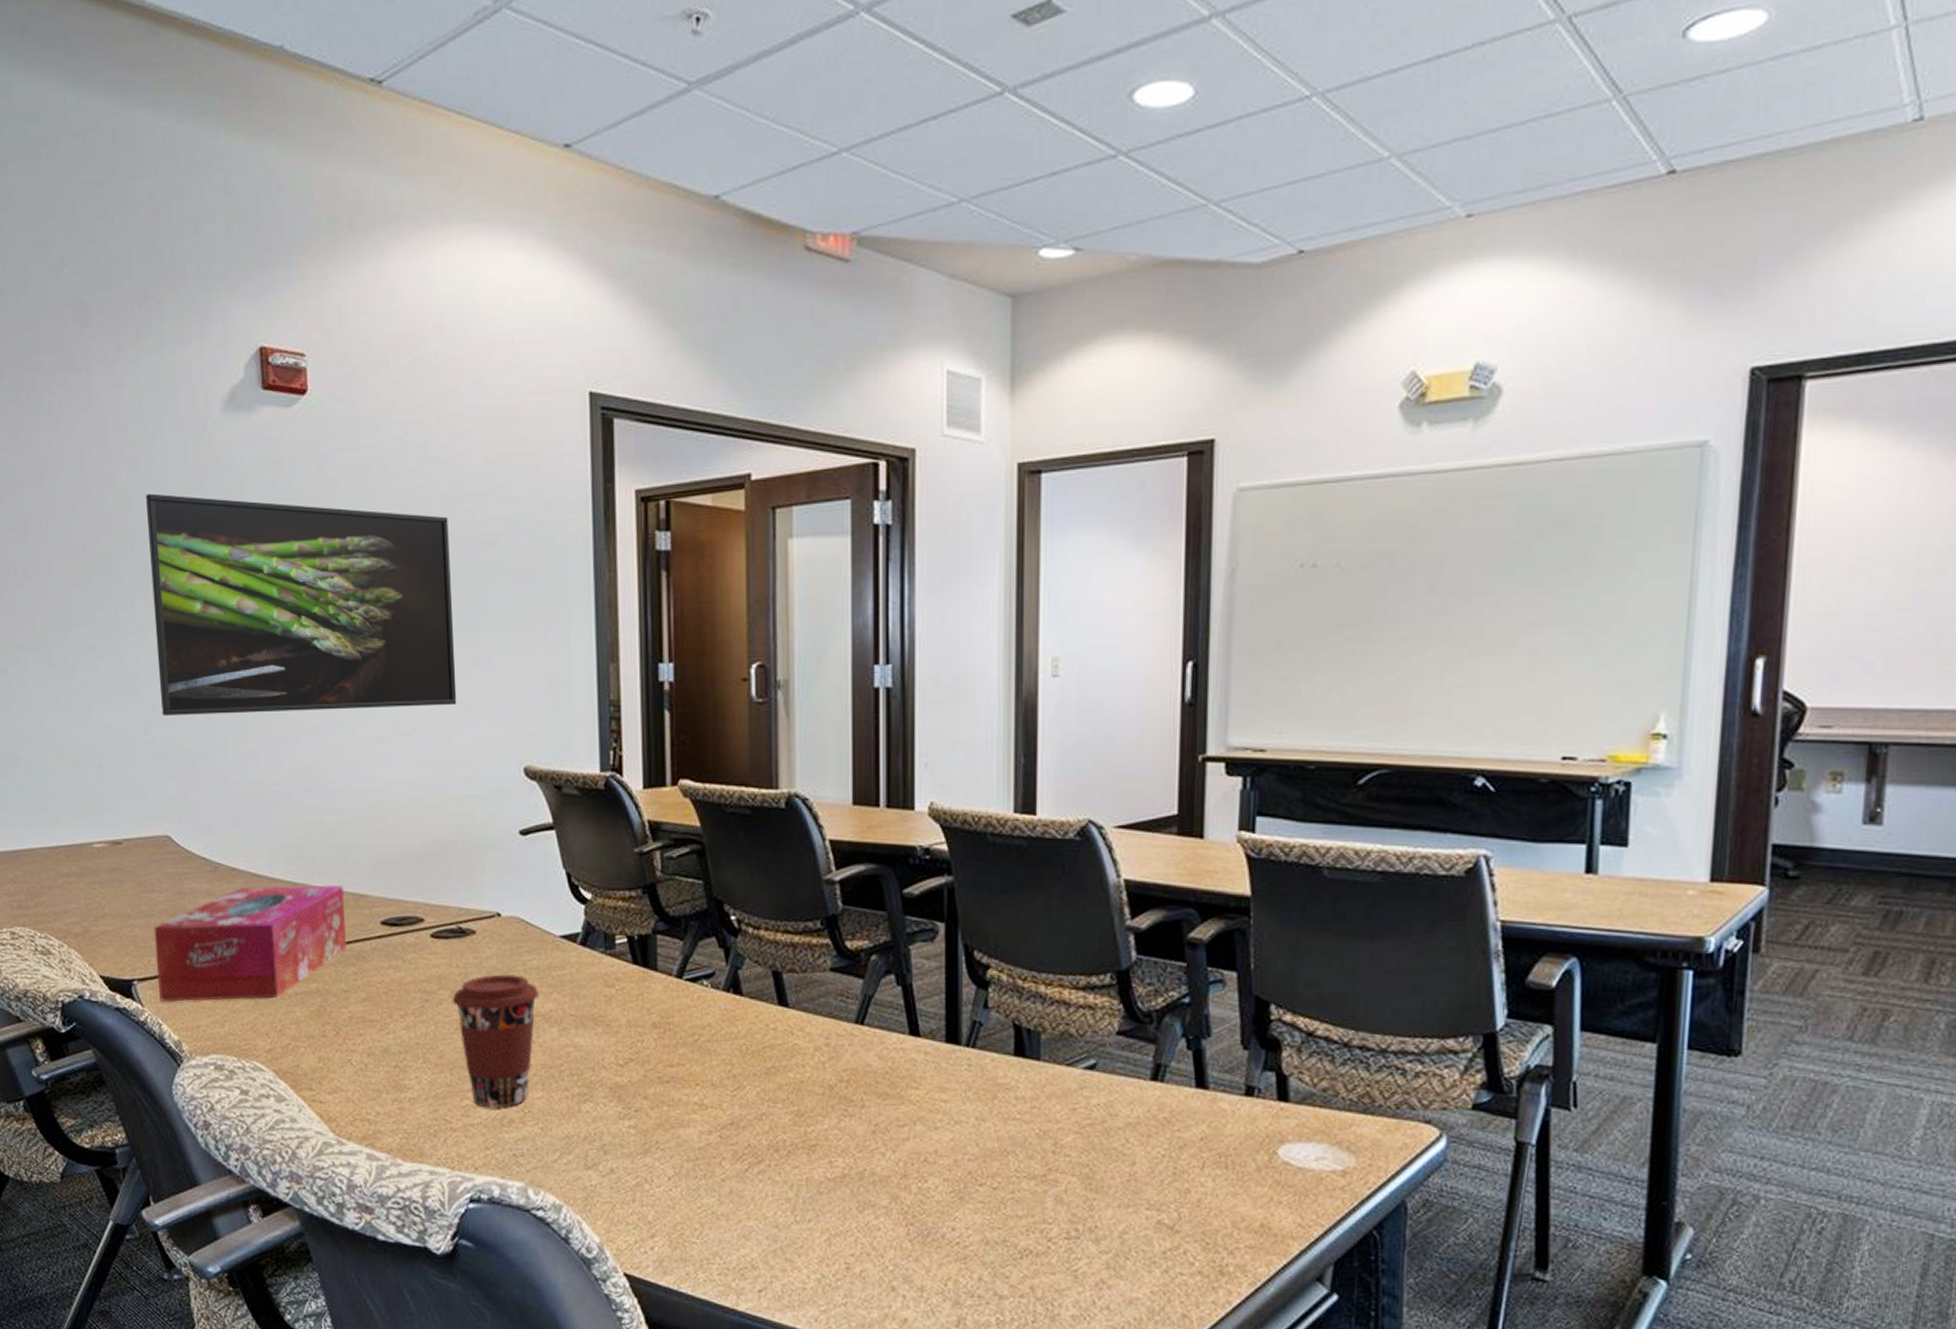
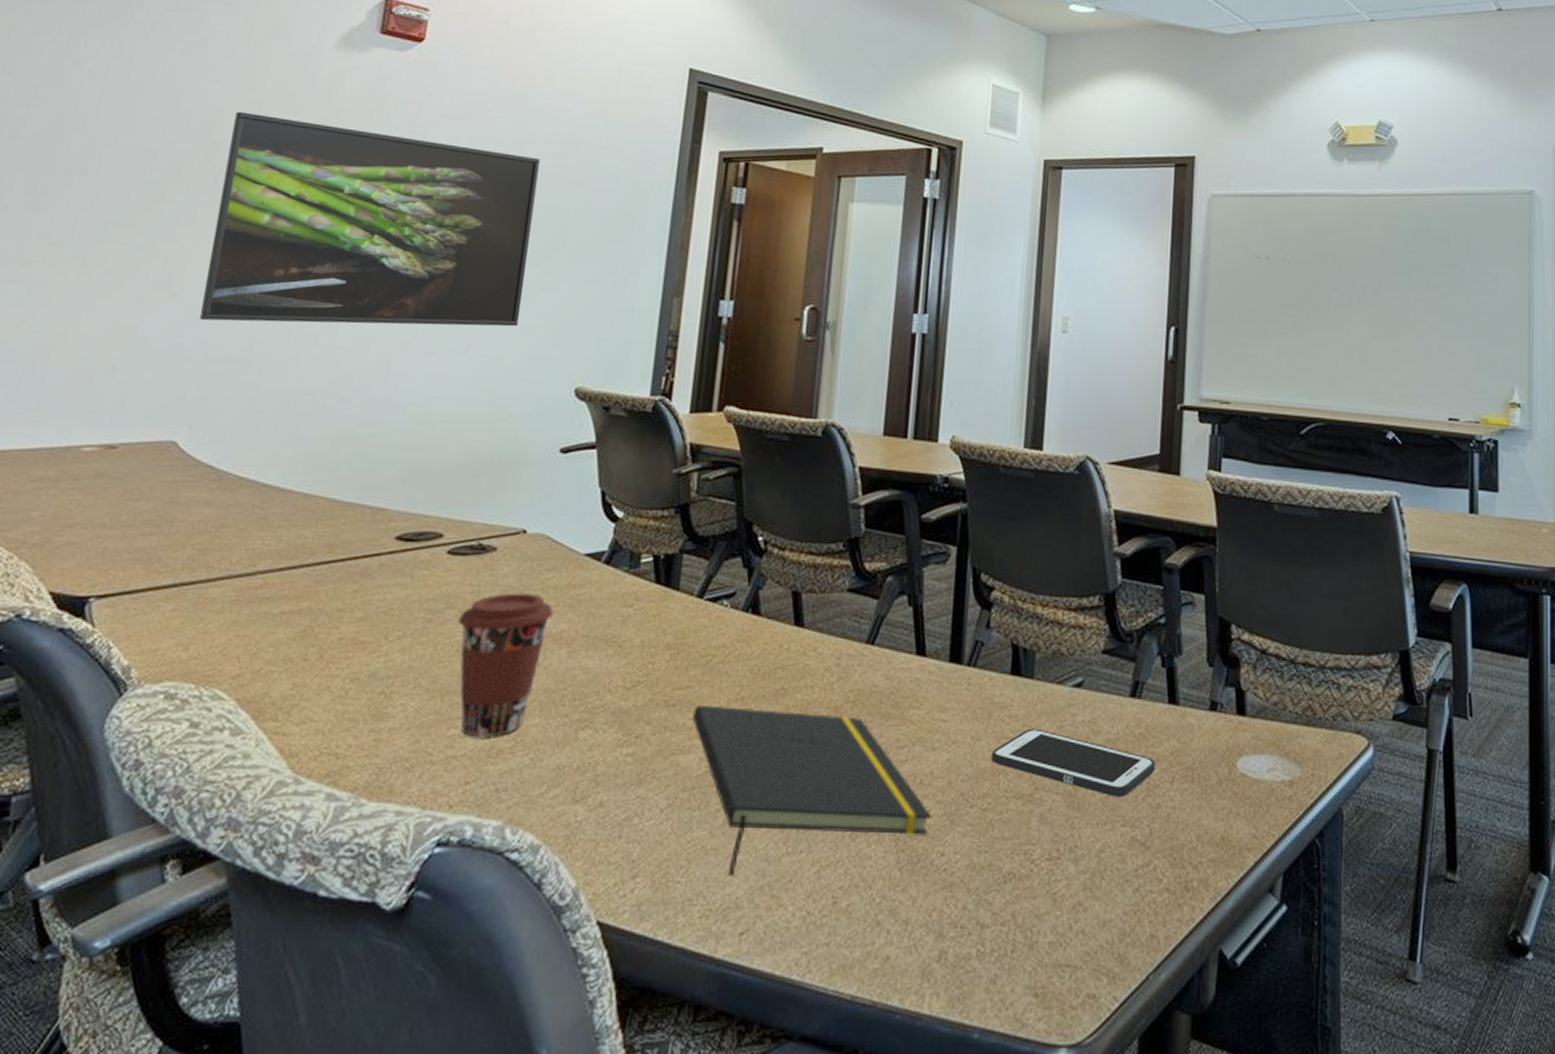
tissue box: present [154,885,346,1002] -> none [117,497,363,622]
notepad: none [687,1081,940,1240] -> present [692,704,932,877]
cell phone: none [999,1110,1183,1181] -> present [991,728,1156,797]

